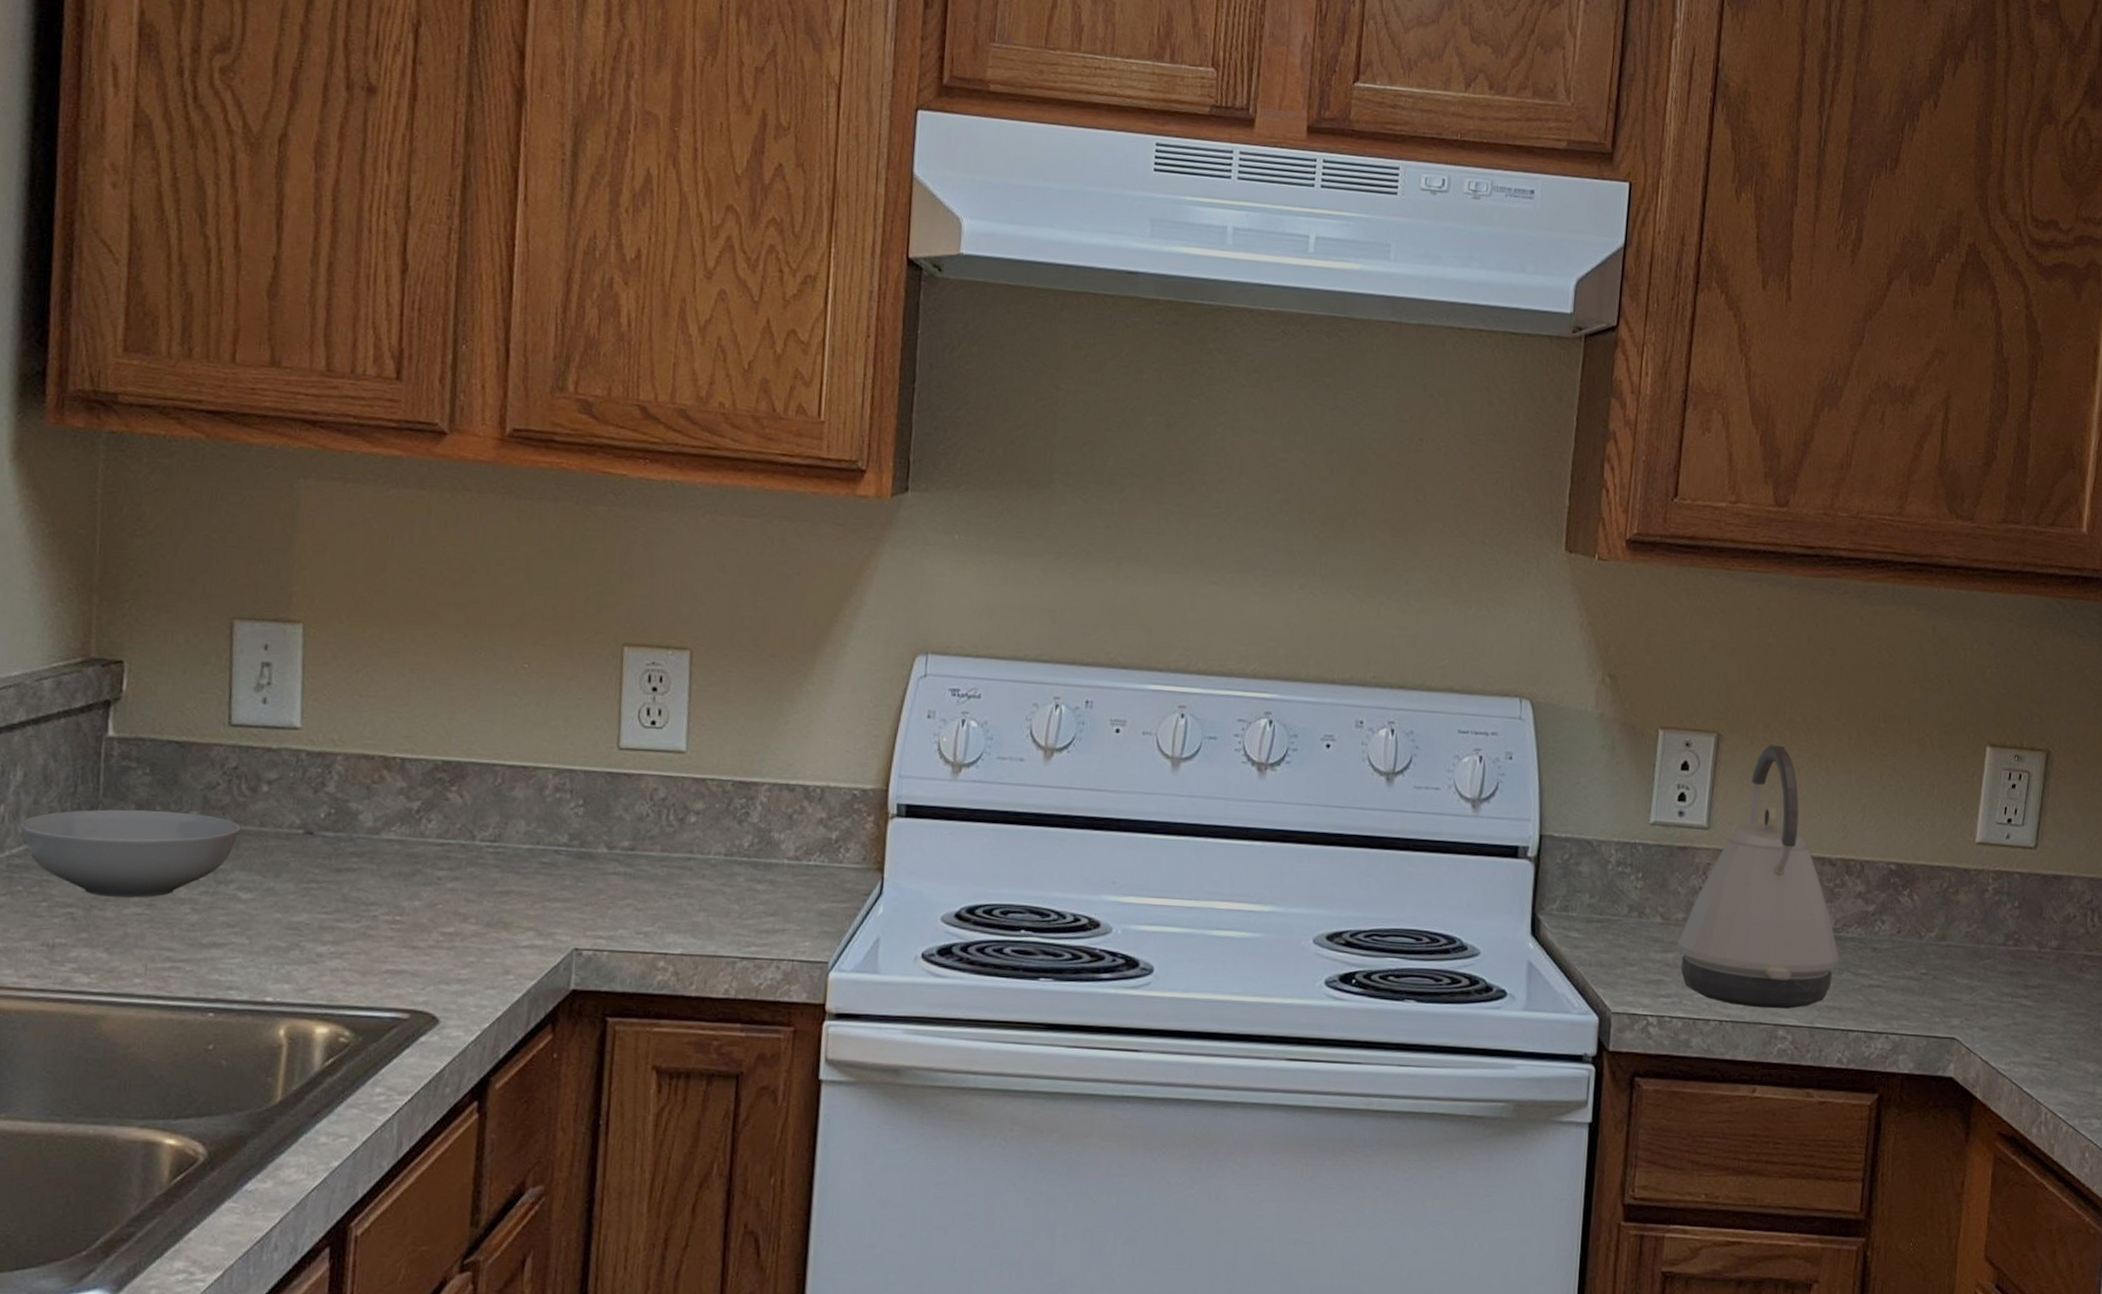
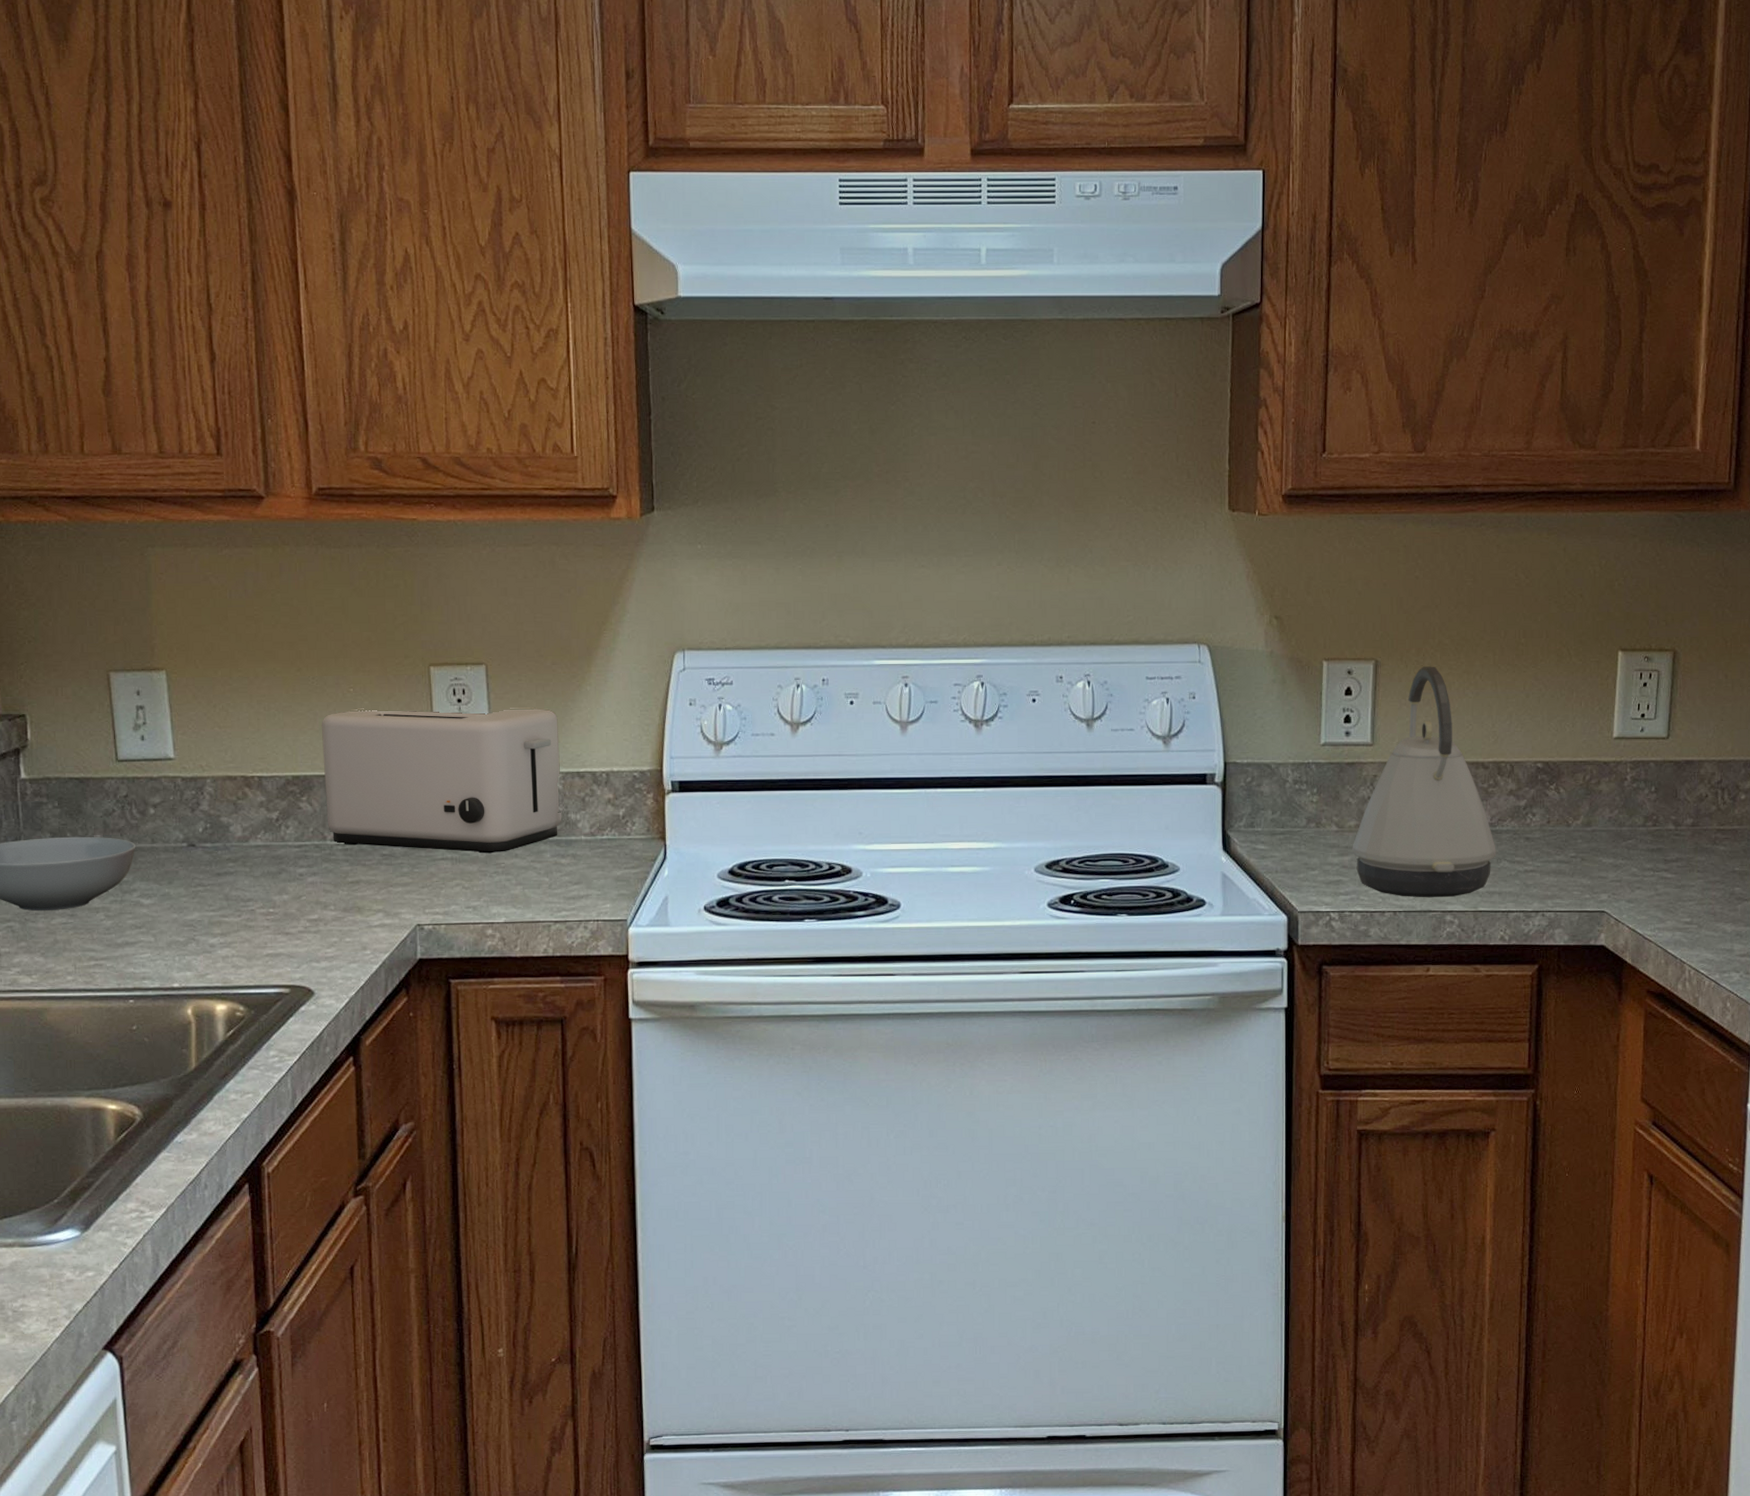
toaster: none [479,688,770,872] -> present [321,708,562,854]

